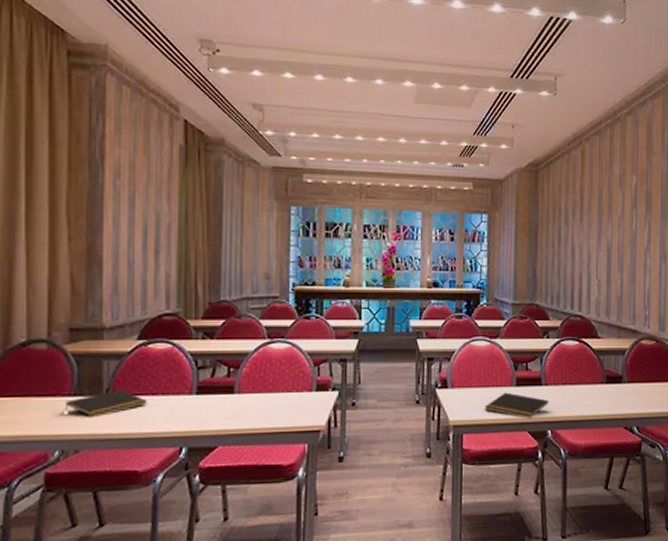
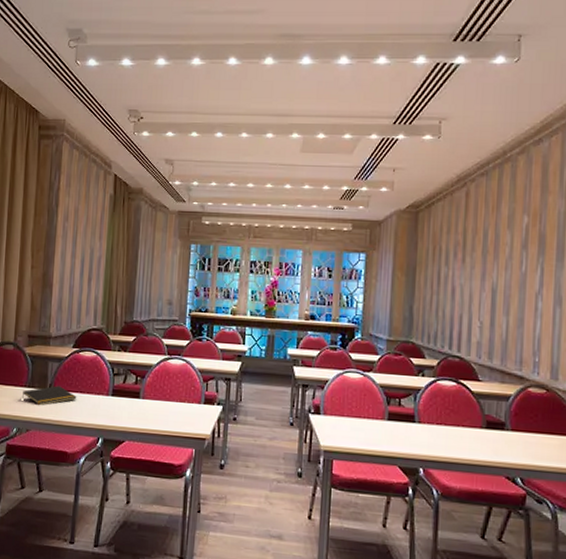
notepad: present [485,392,549,418] -> none [356,425,422,454]

